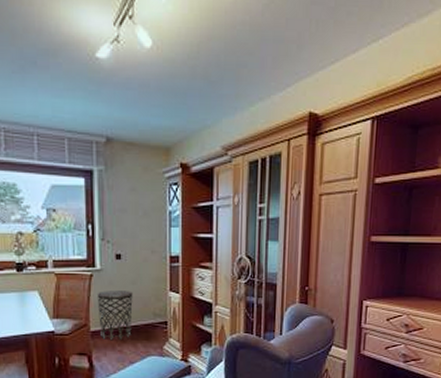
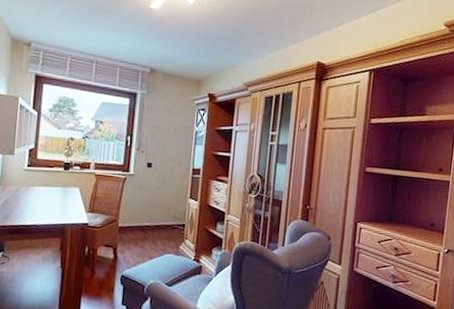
side table: present [97,291,133,341] -> none [126,193,158,237]

